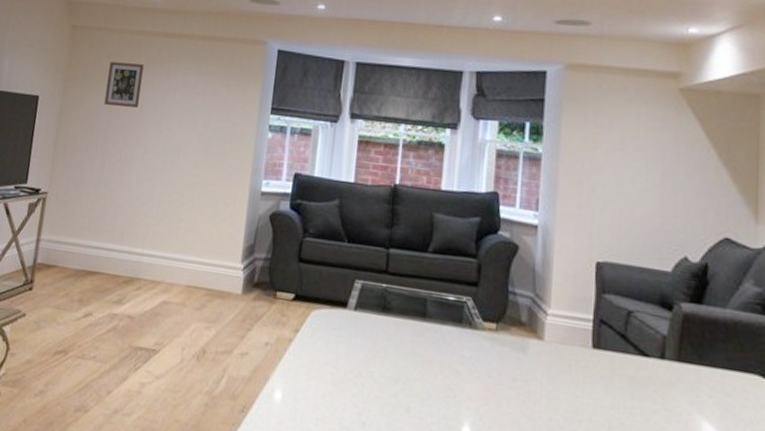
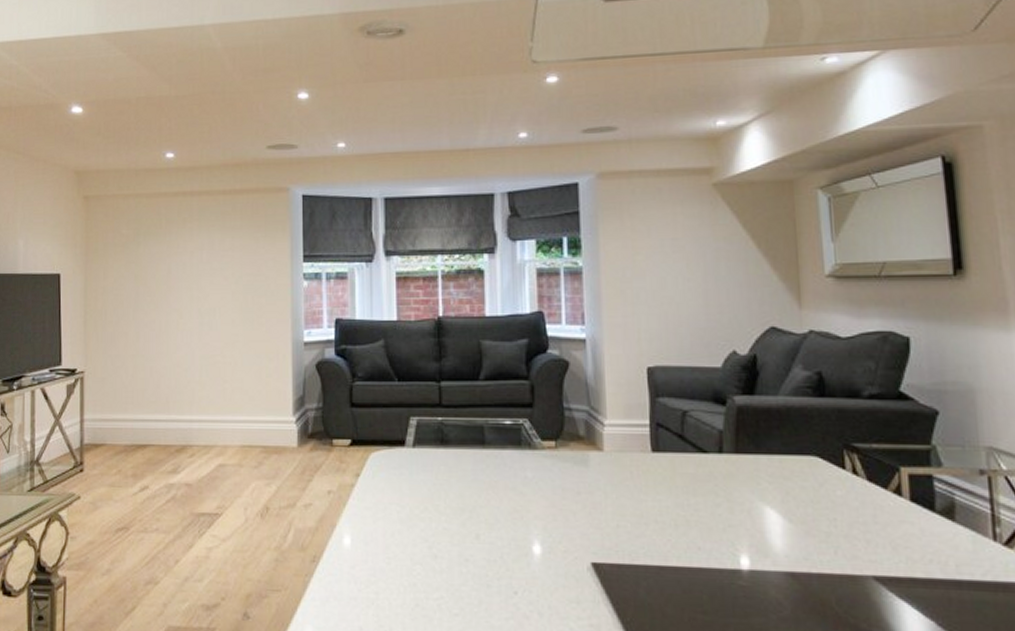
picture frame: present [104,62,144,108] -> none [129,228,166,275]

